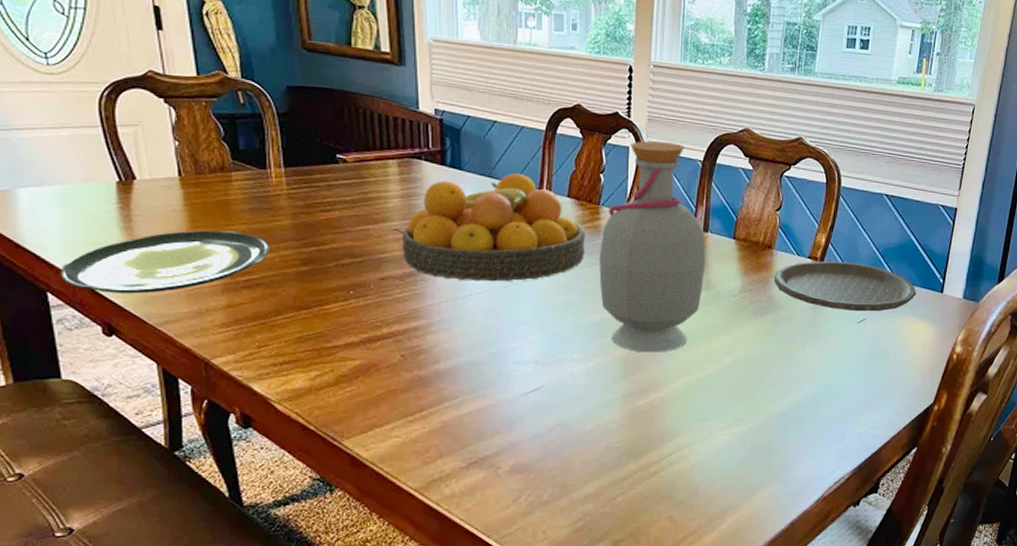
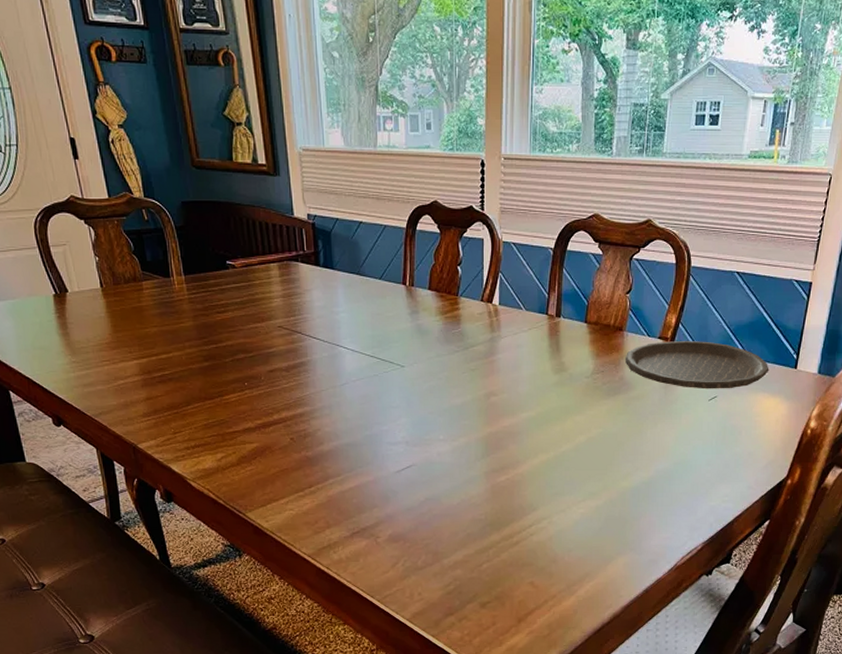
plate: present [60,230,269,294] -> none [17,333,177,390]
fruit bowl: present [401,173,585,282] -> none [285,270,446,371]
bottle: present [599,141,706,353] -> none [460,231,559,433]

